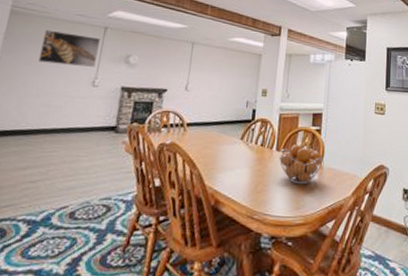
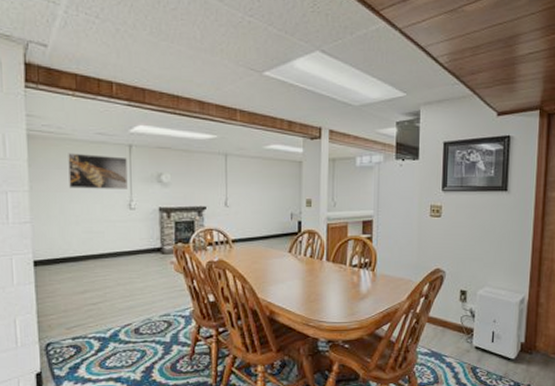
fruit basket: present [279,145,323,185] -> none [329,254,376,292]

